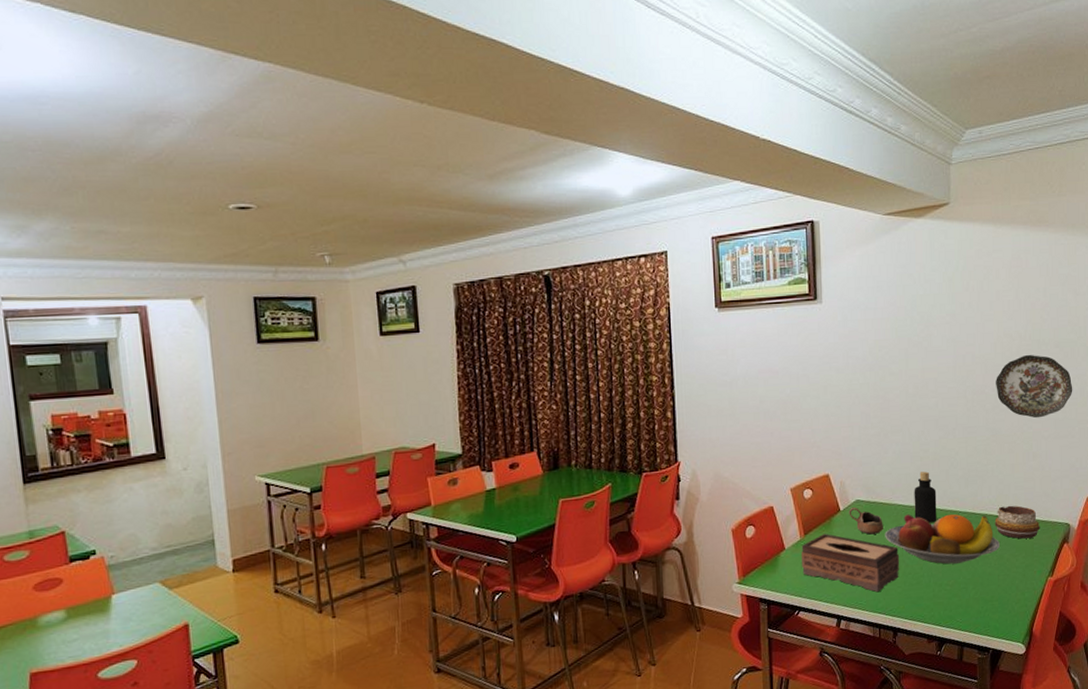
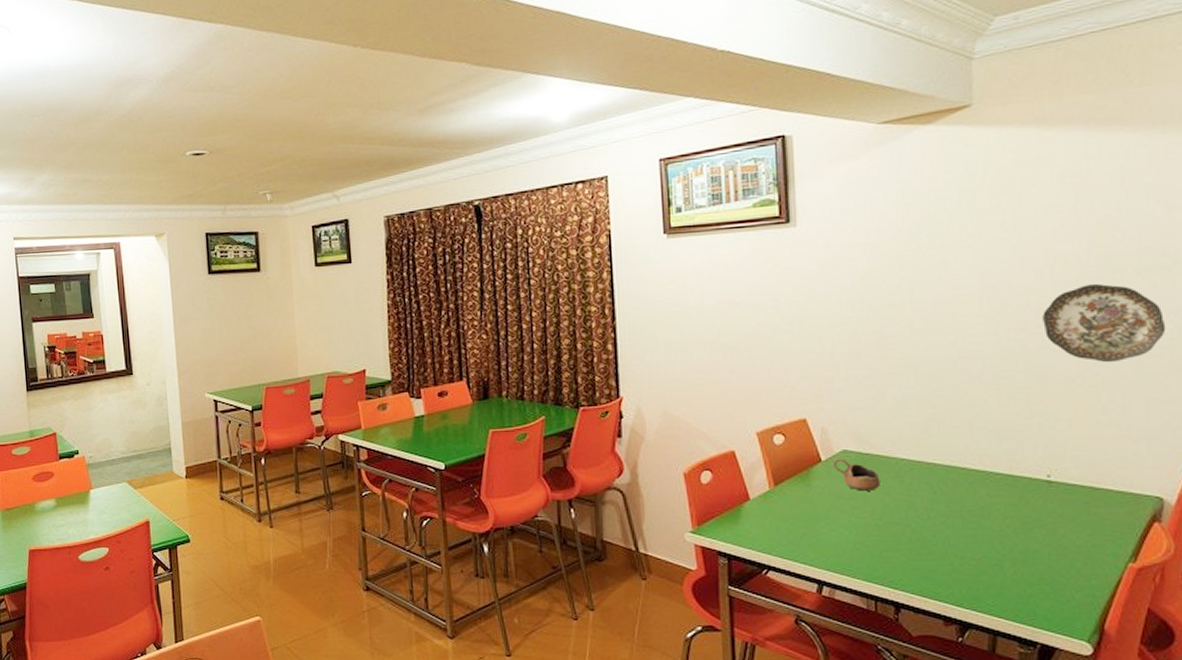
tissue box: present [800,533,900,593] -> none [770,486,904,559]
fruit bowl: present [885,514,1000,564] -> none [882,470,1051,534]
bottle: present [914,471,937,522] -> none [923,421,957,482]
decorative bowl: present [994,505,1040,539] -> none [1043,469,1115,512]

